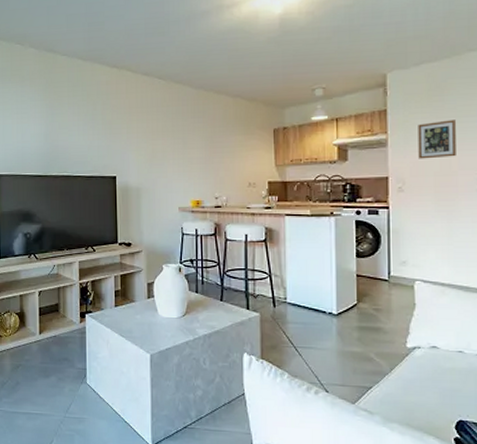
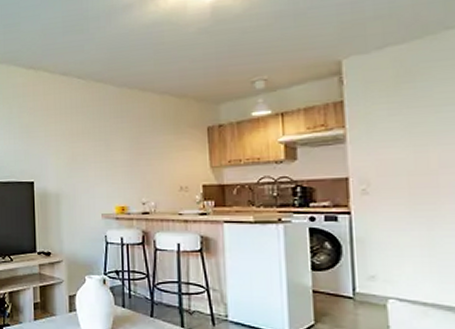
picture frame: present [418,119,456,159] -> none [384,109,435,157]

